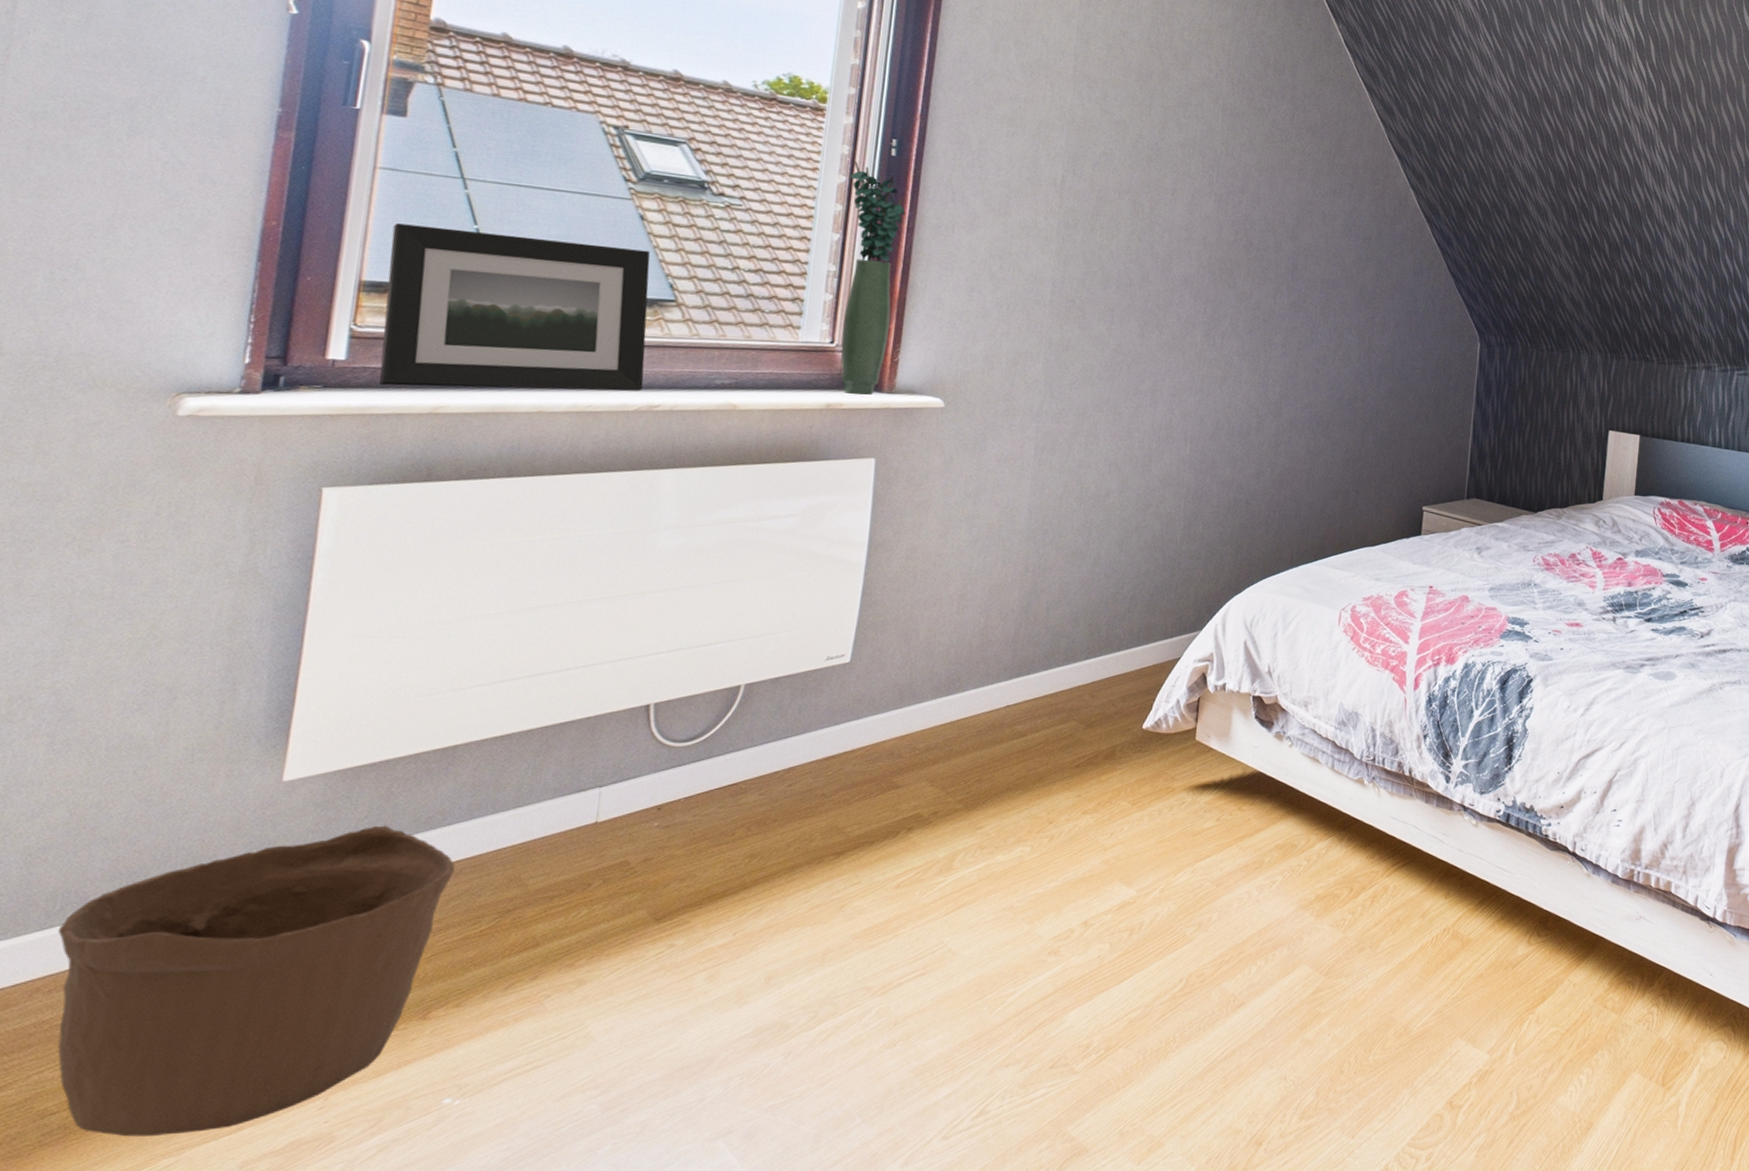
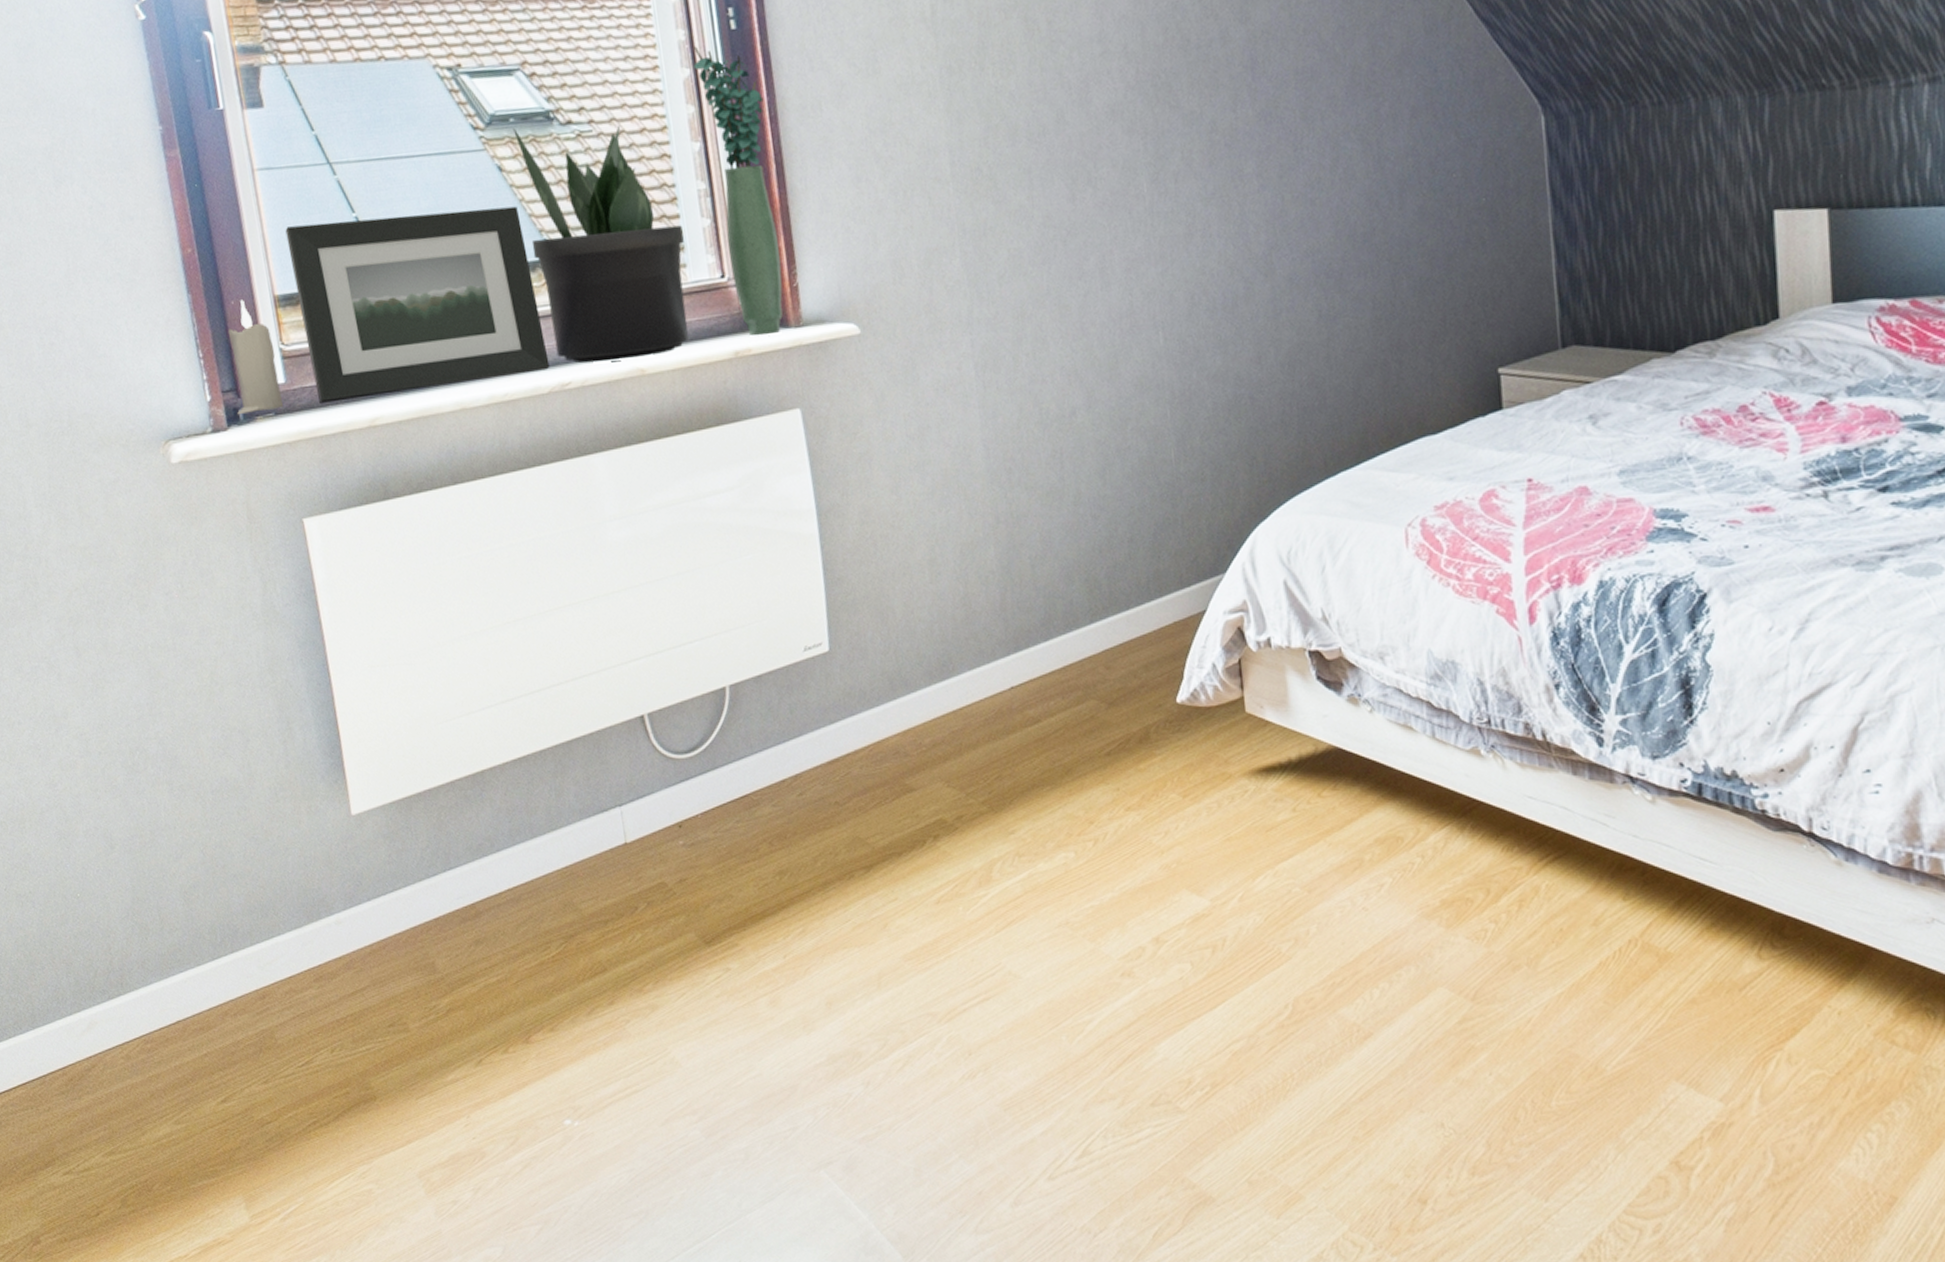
basket: present [57,825,455,1137] -> none [225,854,515,1145]
candle: none [278,278,344,383] -> present [227,300,284,415]
planter: none [653,187,805,396] -> present [513,125,689,364]

